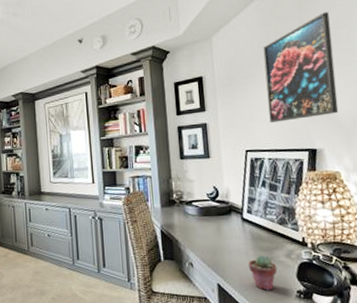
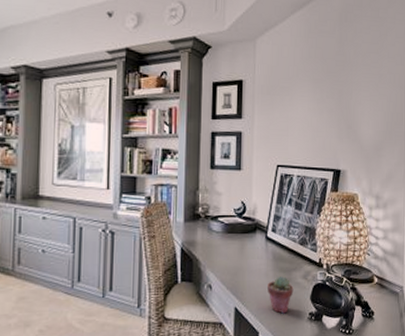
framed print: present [263,12,339,122] -> none [302,35,364,139]

